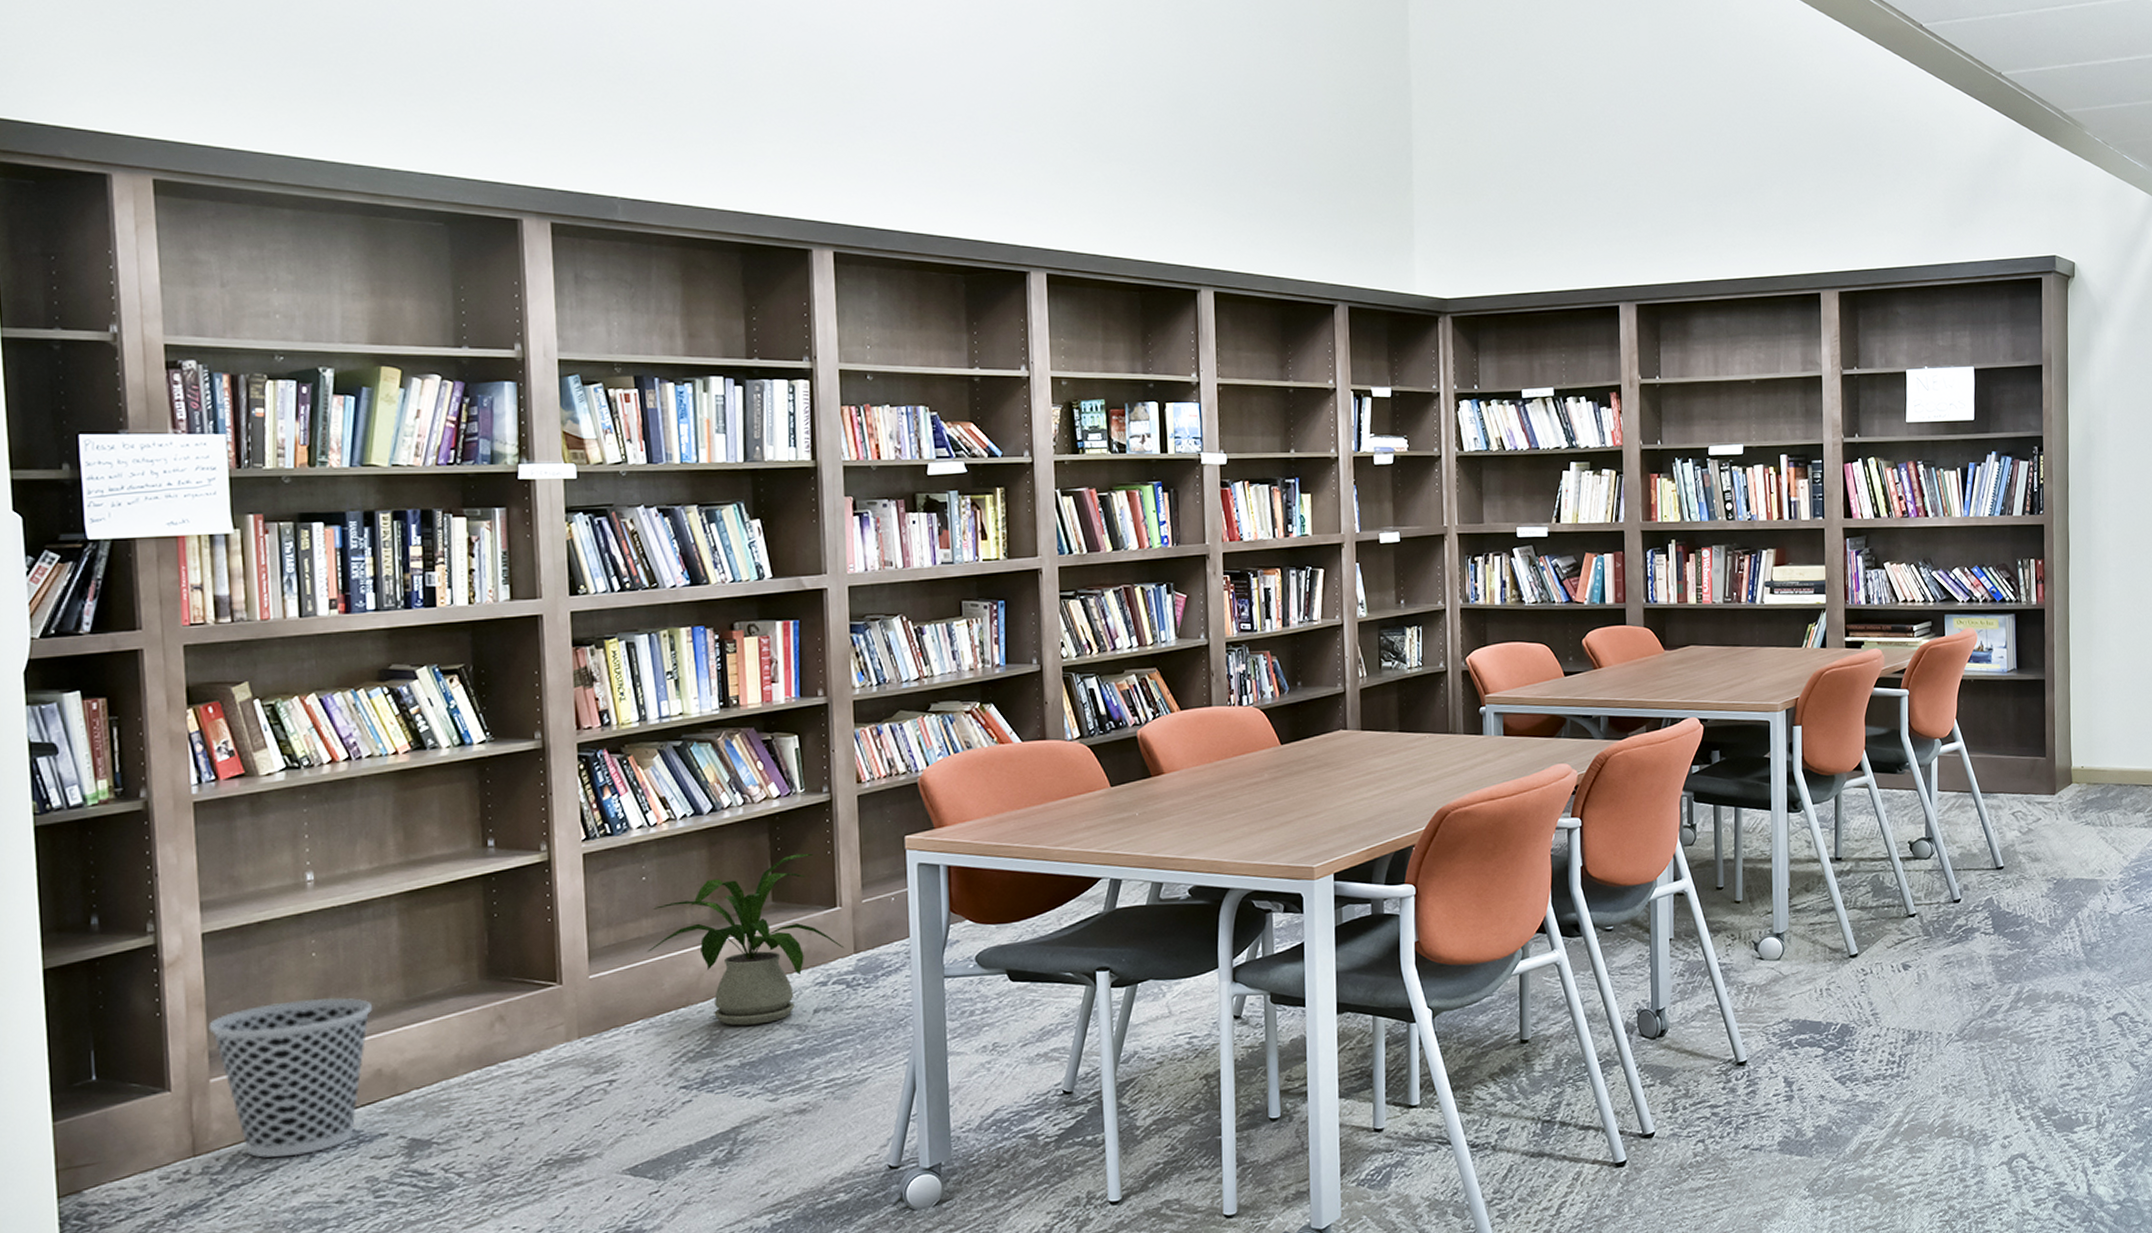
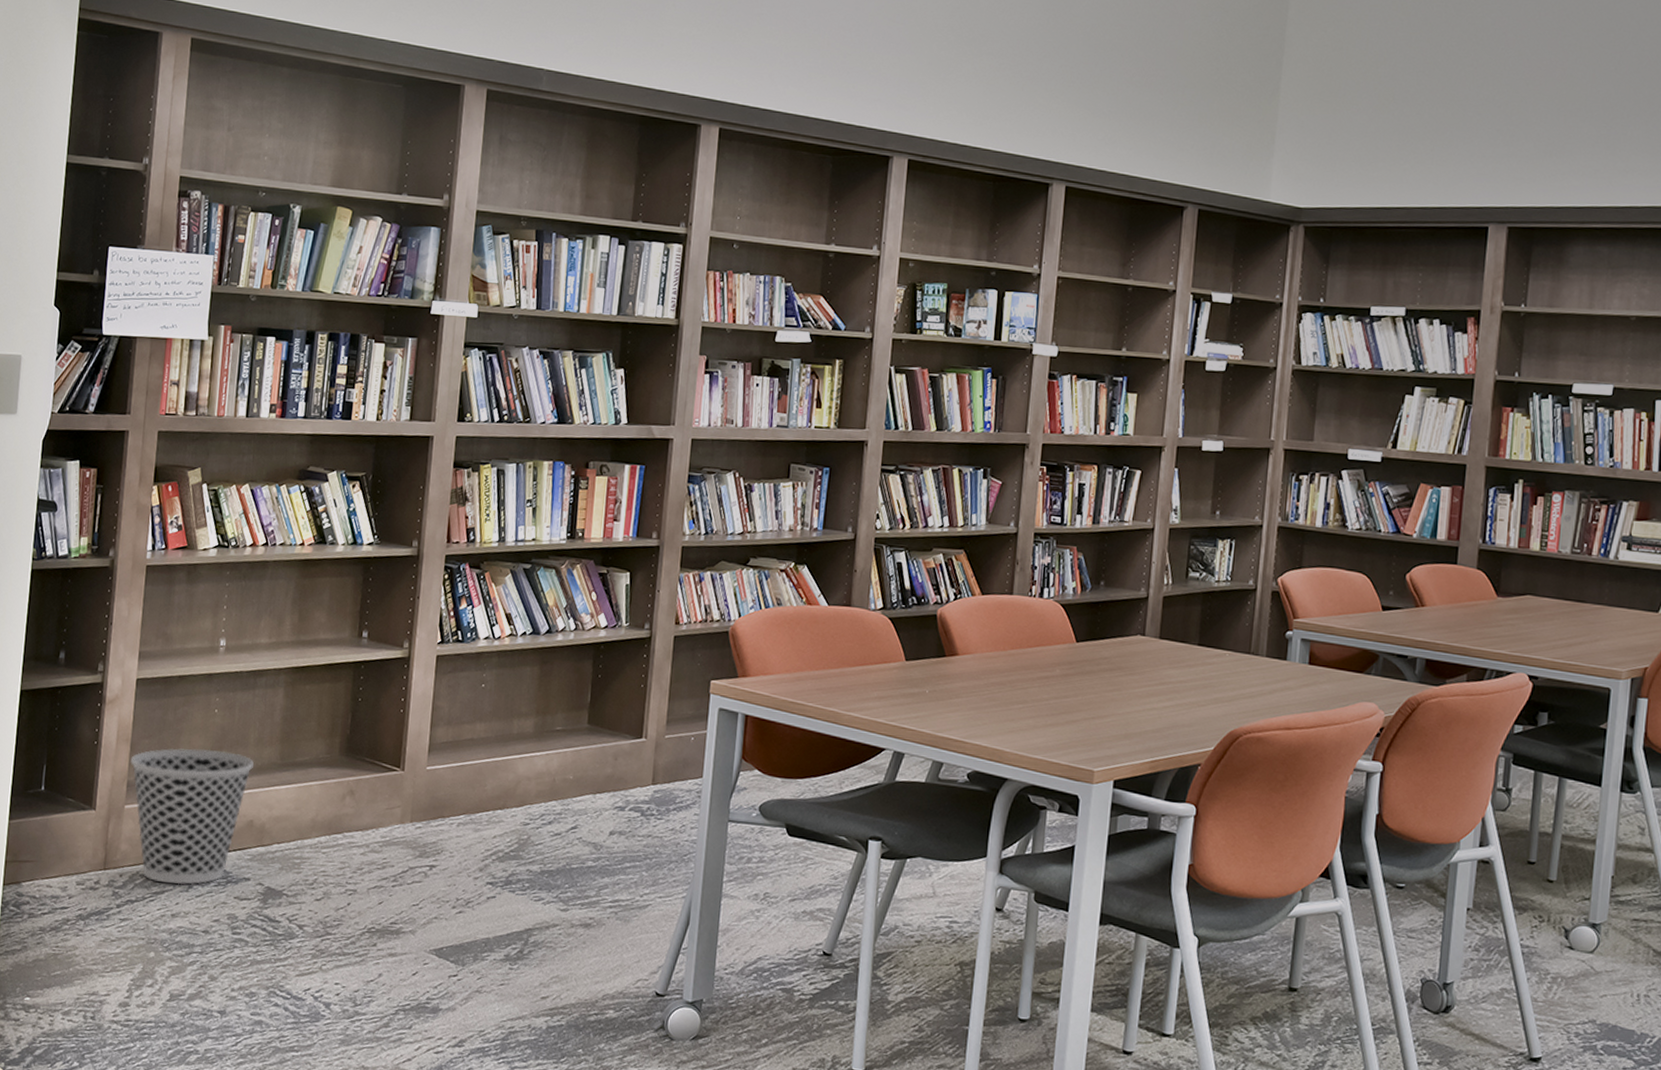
house plant: present [648,853,845,1026] -> none [477,683,645,837]

